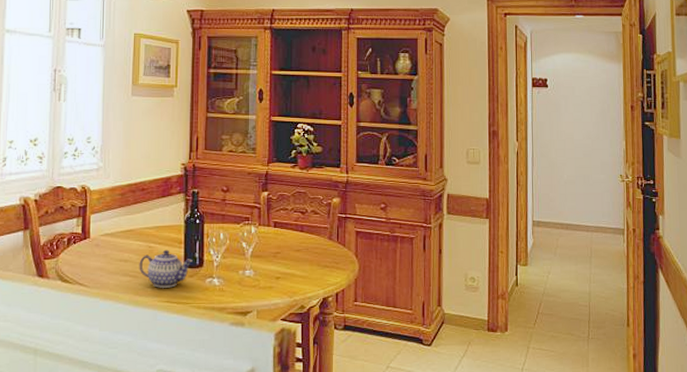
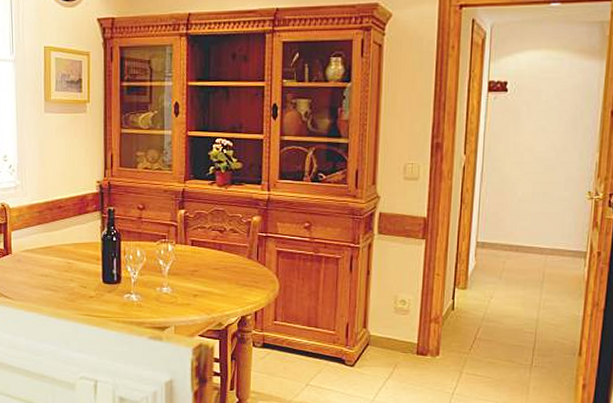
teapot: present [139,249,193,288] -> none [59,266,111,302]

